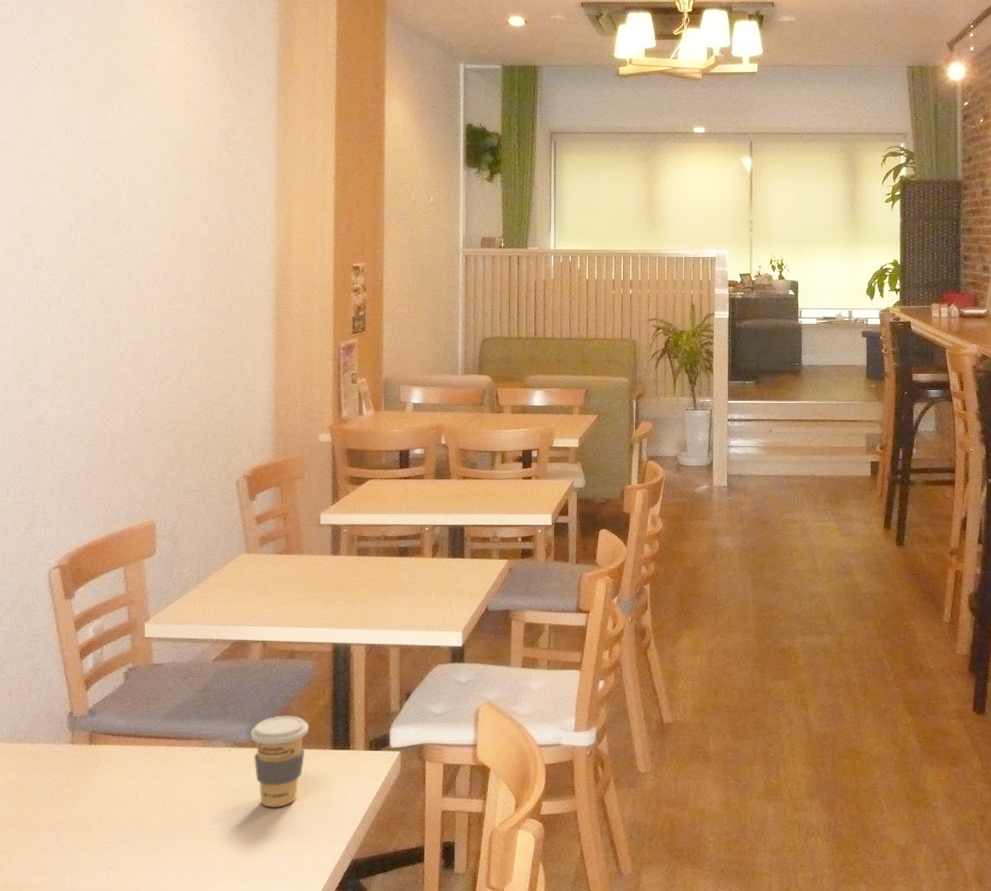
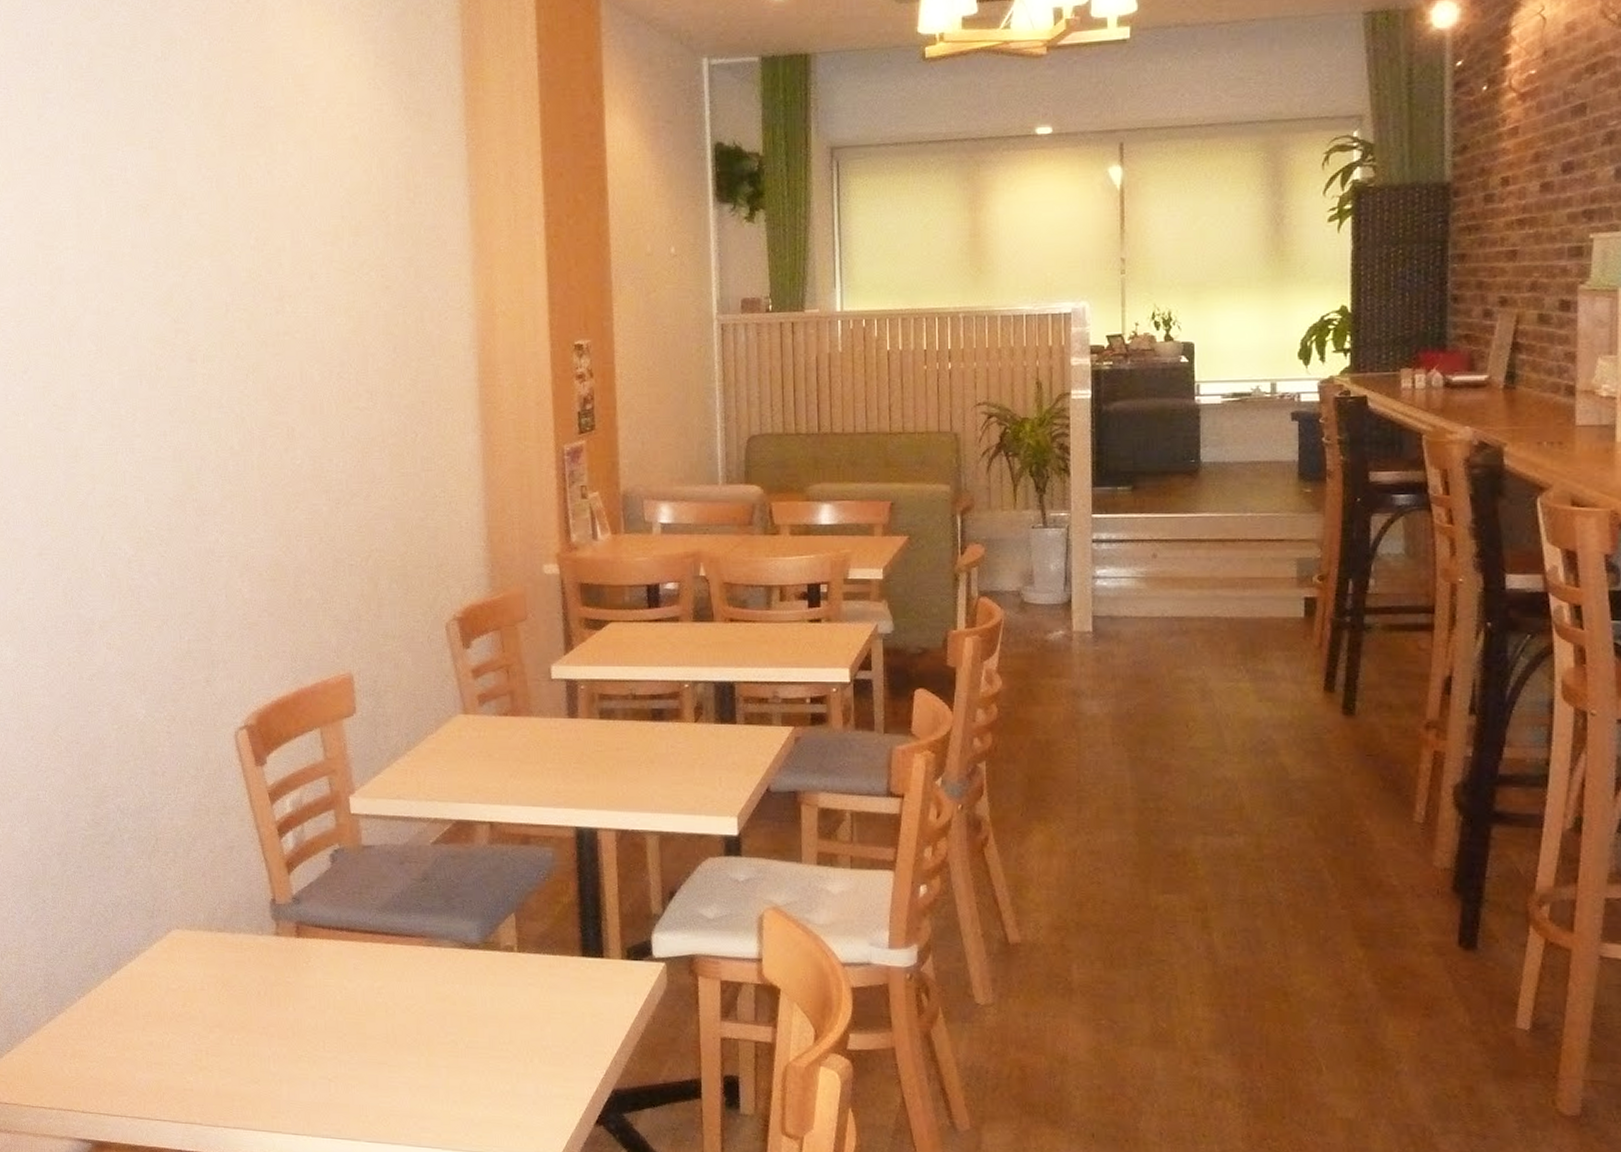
coffee cup: present [250,715,309,807] -> none [482,913,552,1022]

